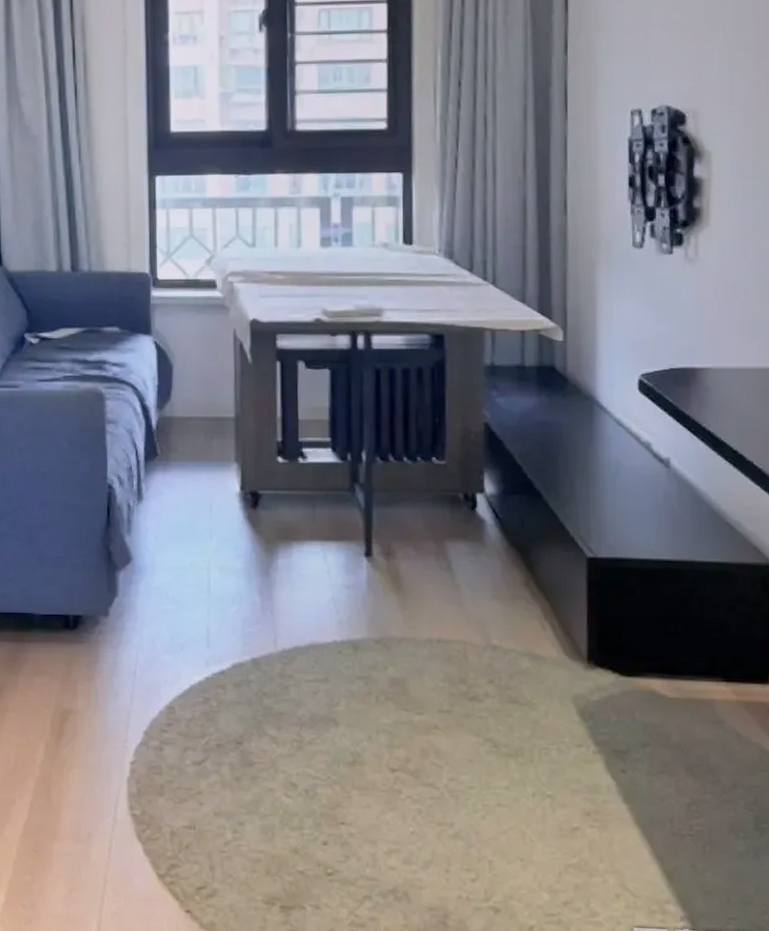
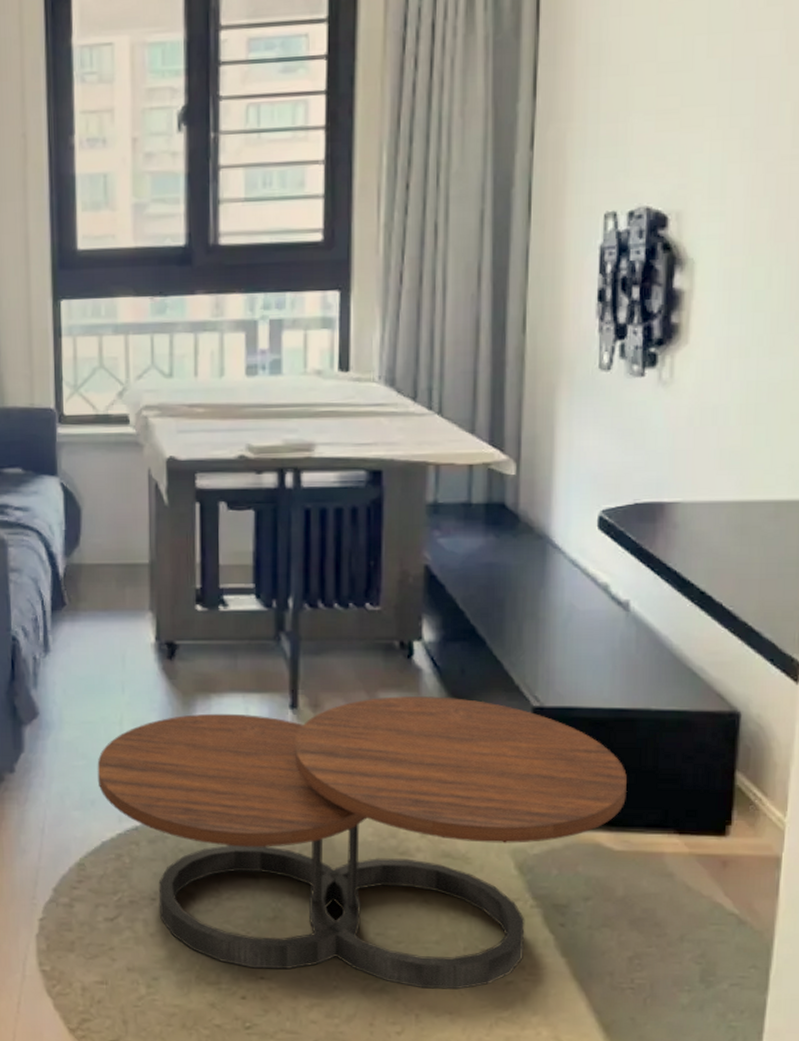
coffee table: none [186,545,676,836] -> present [97,695,627,990]

